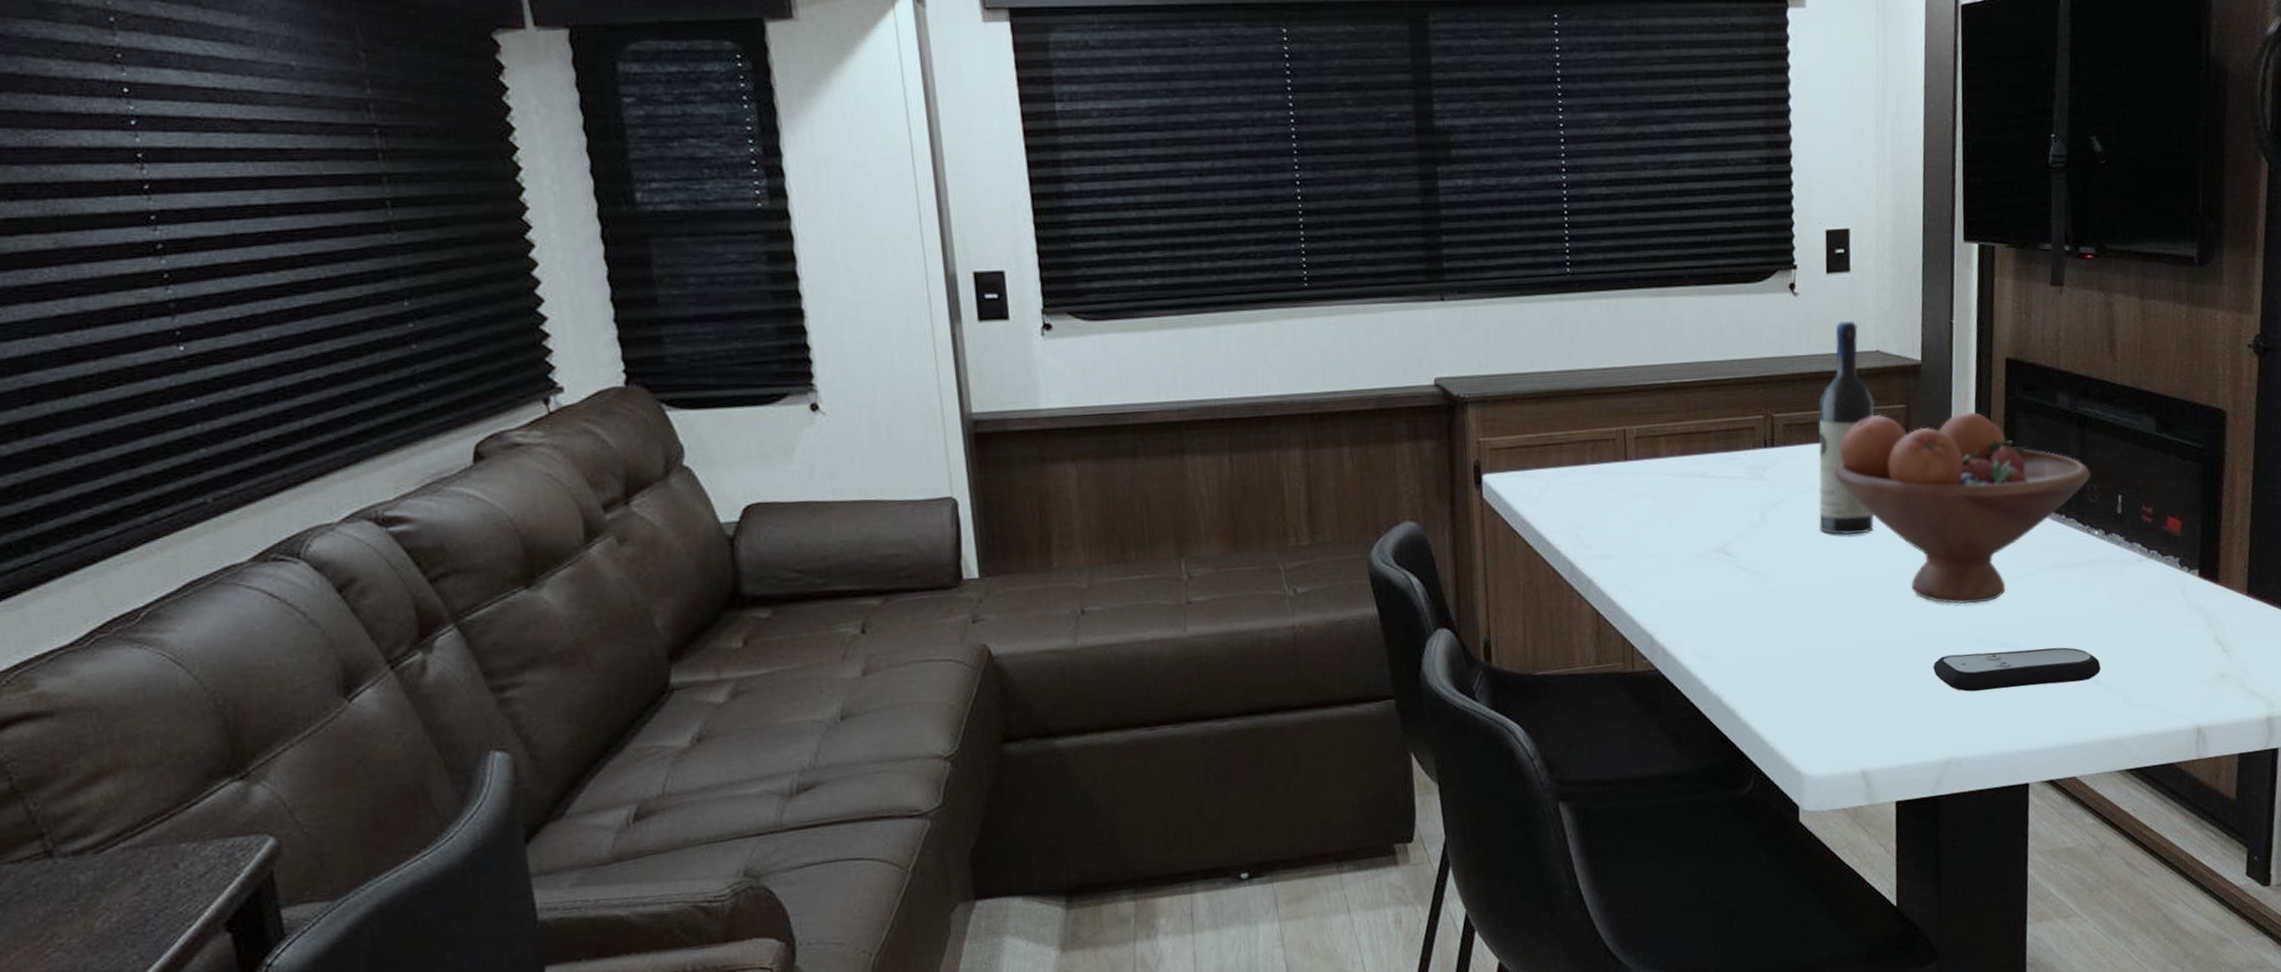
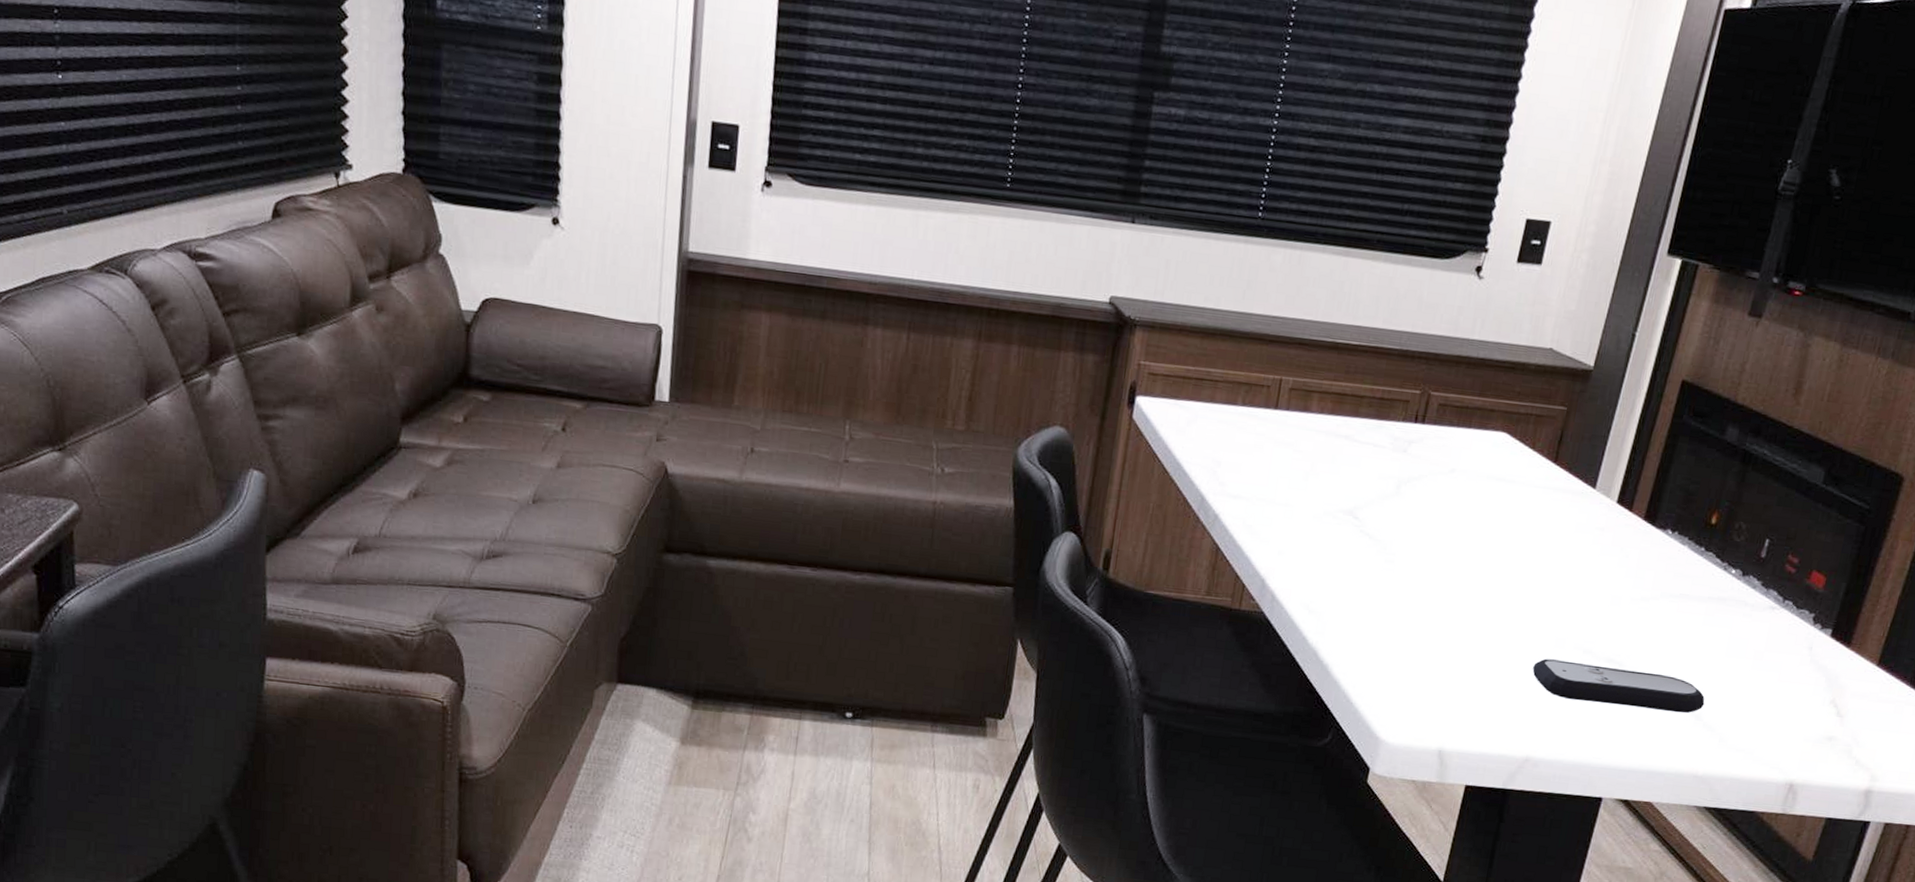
wine bottle: present [1818,321,1875,535] -> none [1451,313,1536,526]
fruit bowl: present [1834,412,2091,604] -> none [1478,411,1743,616]

